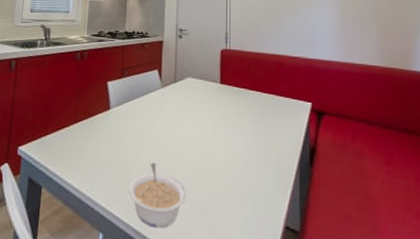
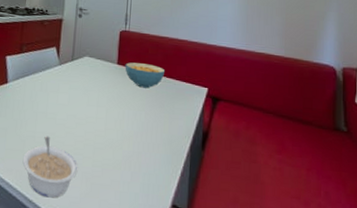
cereal bowl: none [228,81,269,107] -> present [125,62,166,89]

